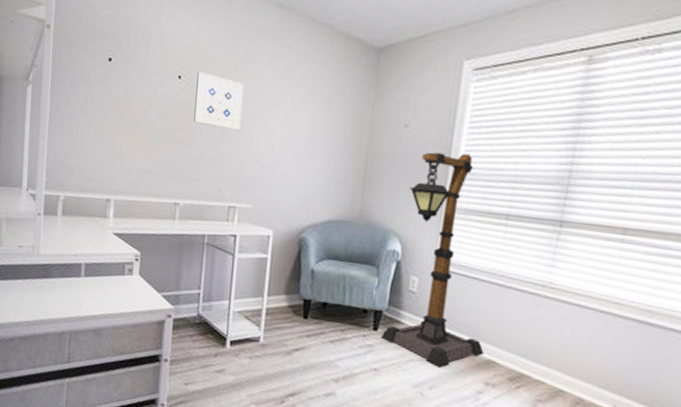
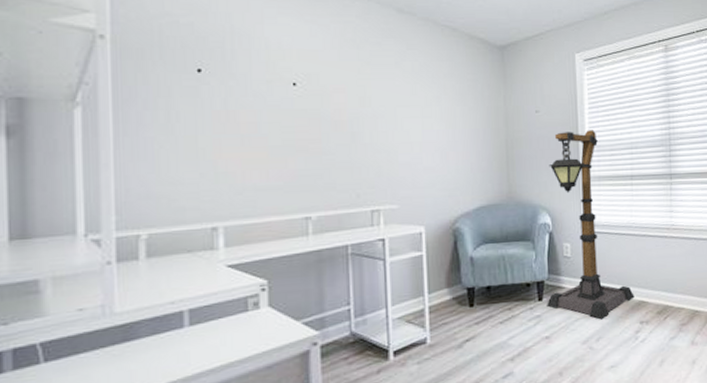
wall art: present [194,72,243,131] -> none [316,77,374,133]

